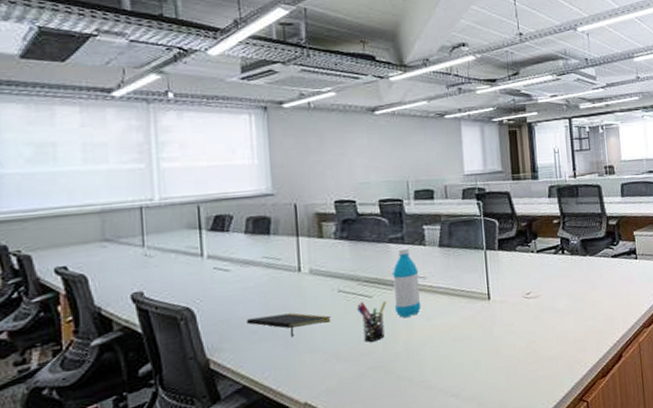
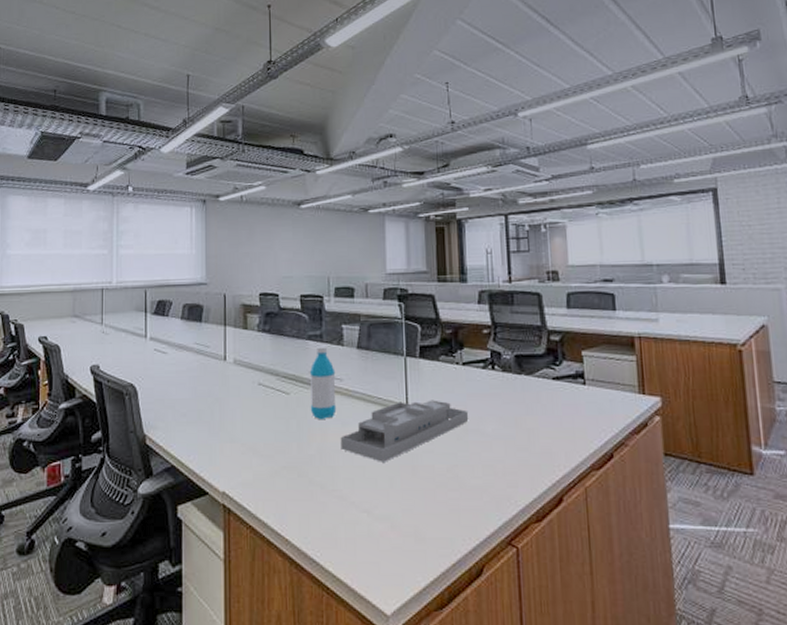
notepad: present [247,313,331,338] -> none [178,400,250,425]
pen holder: present [356,301,387,342] -> none [274,396,303,440]
desk organizer: none [426,286,544,349] -> present [340,400,469,462]

